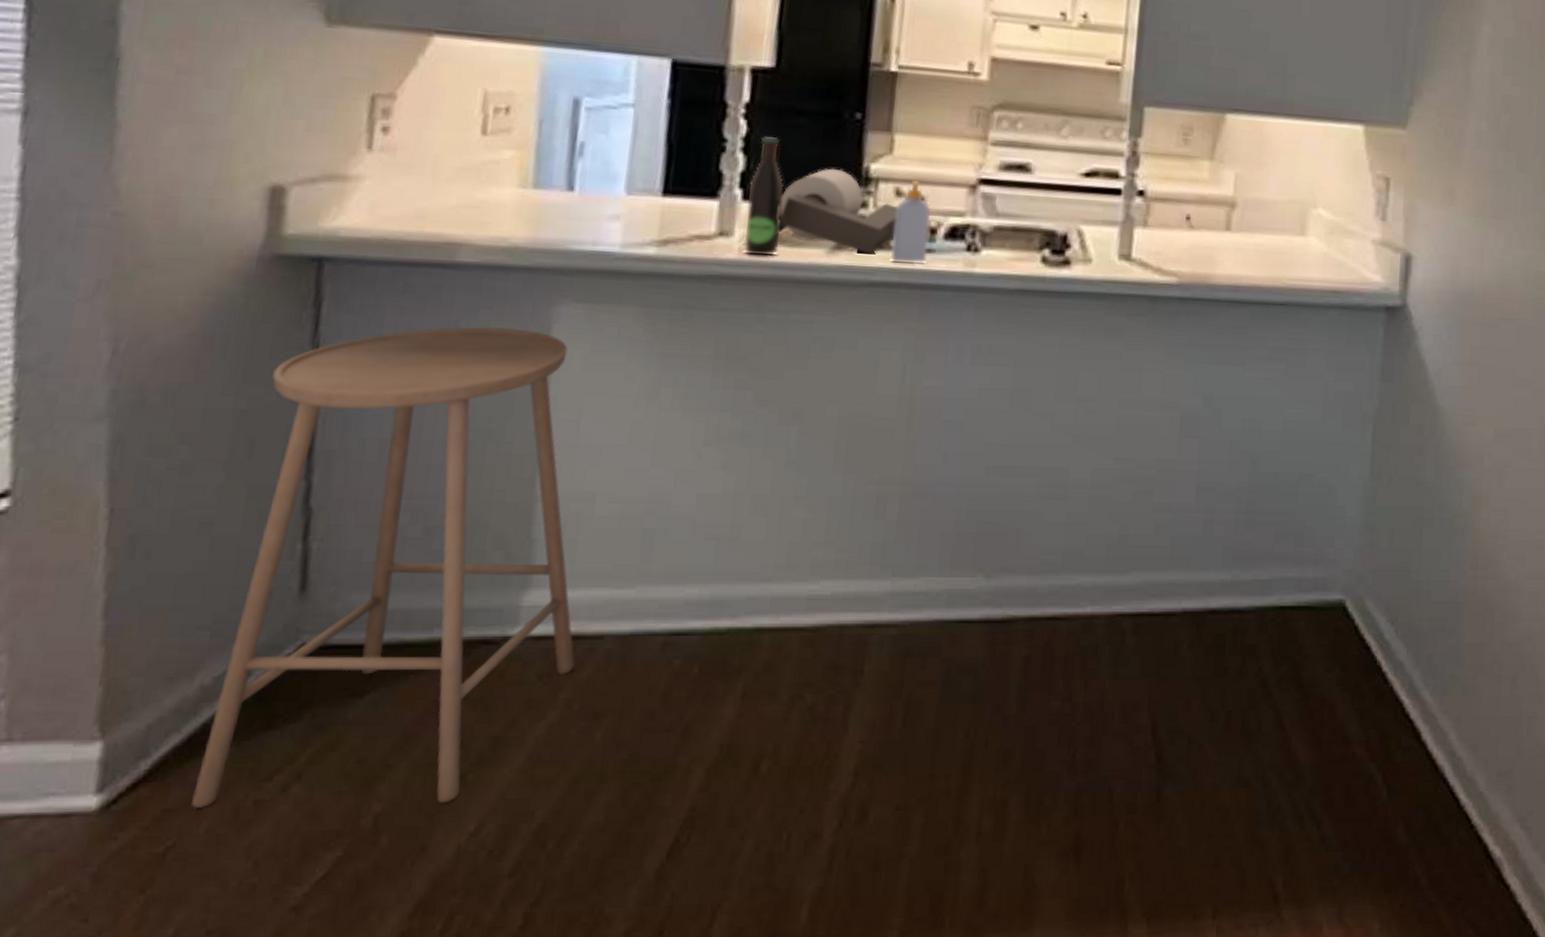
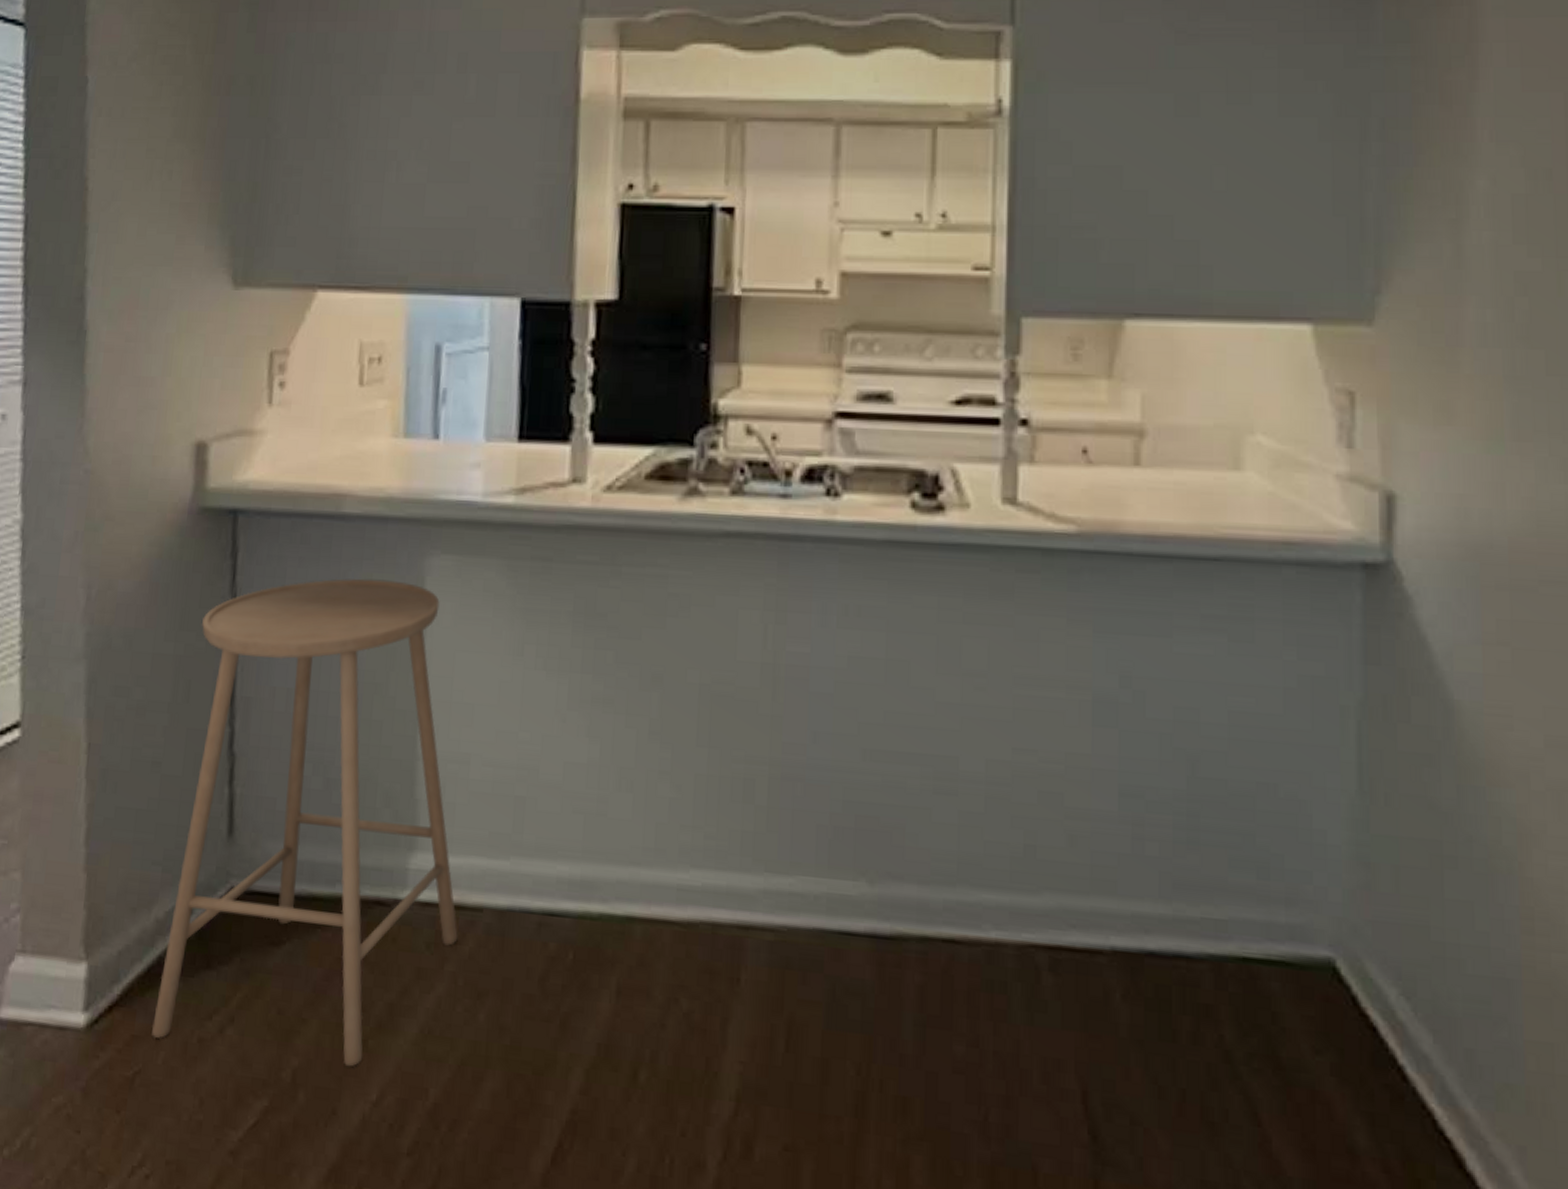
bottle: present [743,137,785,256] -> none [596,375,633,504]
paper towel holder: present [778,168,898,254] -> none [629,406,749,501]
soap bottle: present [891,181,931,264] -> none [745,417,785,511]

